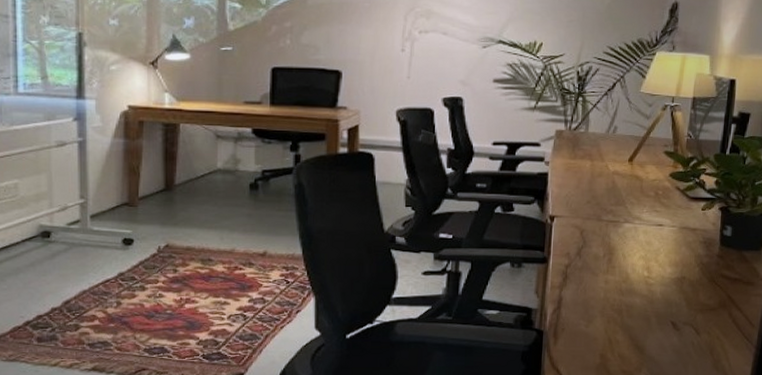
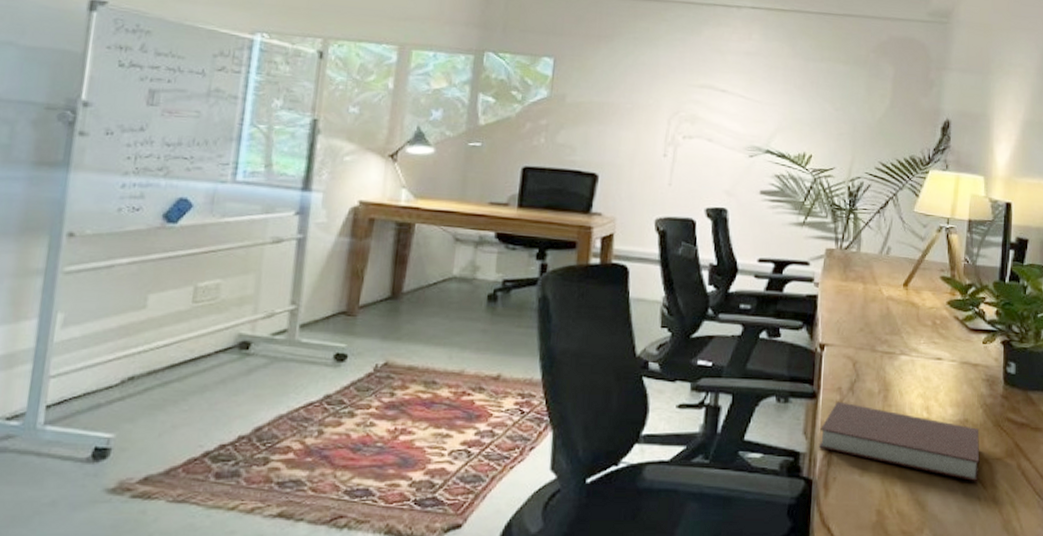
notebook: none [548,265,695,329] -> present [818,401,980,482]

